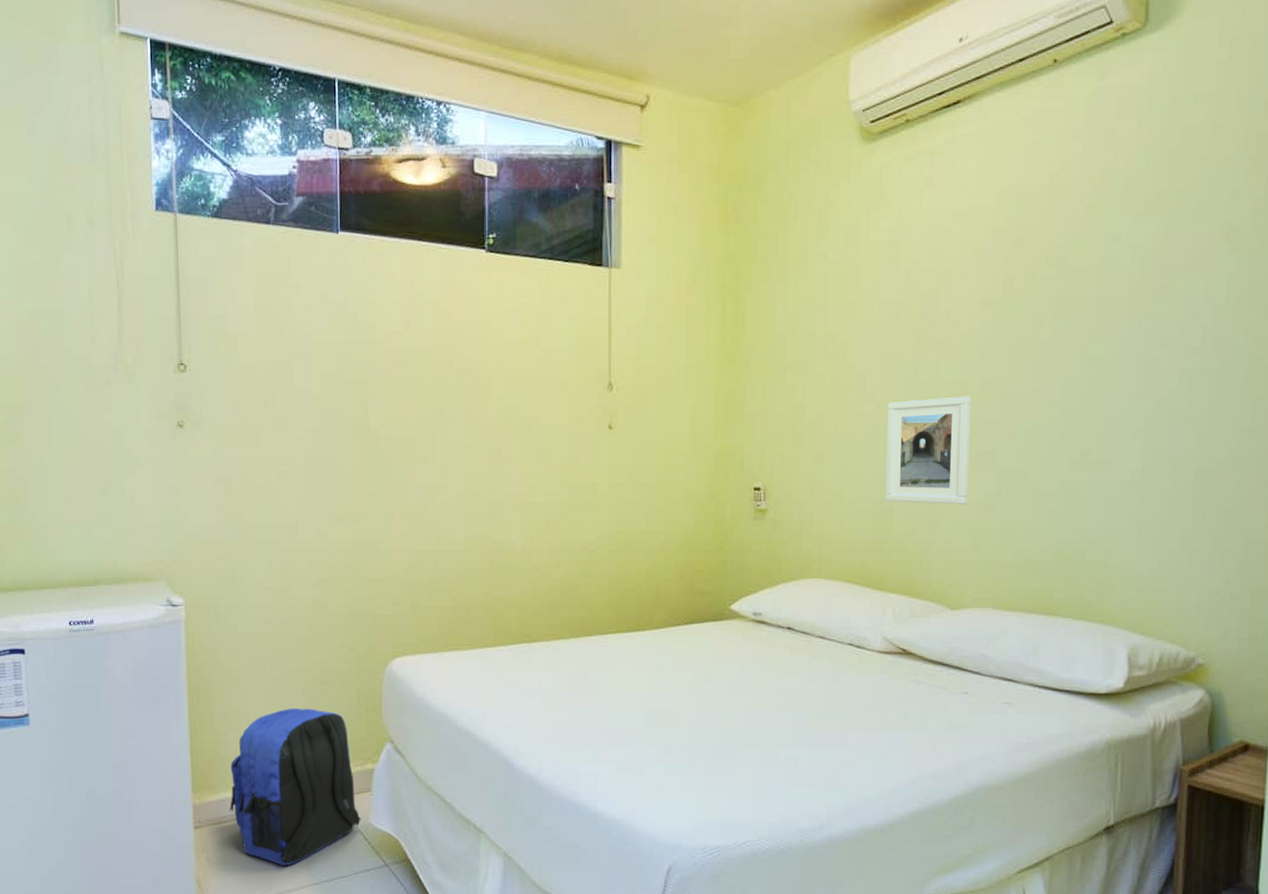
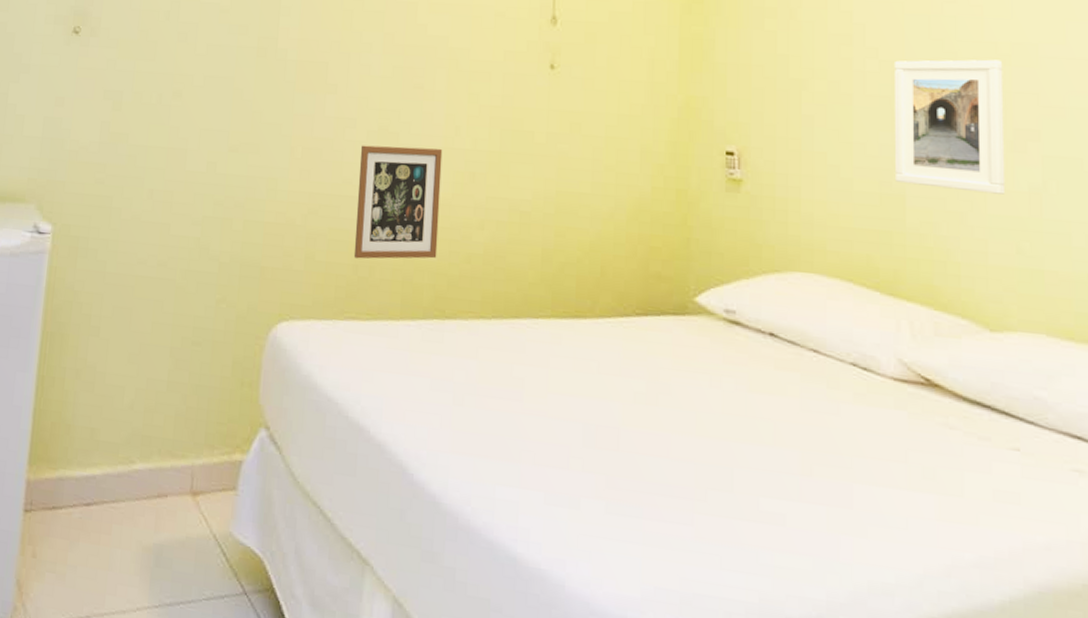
backpack: present [228,708,361,866] -> none [66,371,221,577]
picture frame: none [450,504,522,601] -> present [353,145,443,259]

